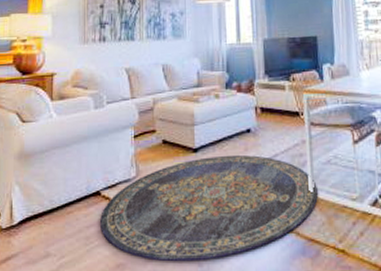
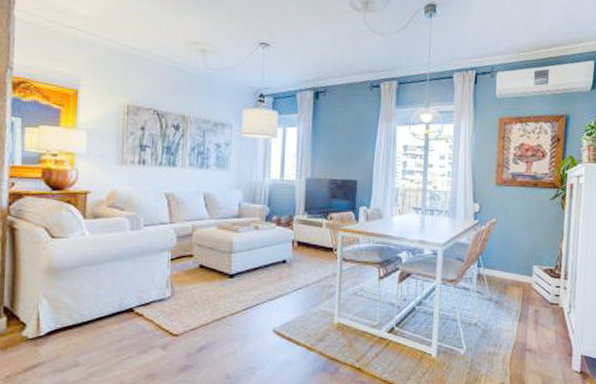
rug: present [100,155,318,262] -> none [132,283,343,374]

